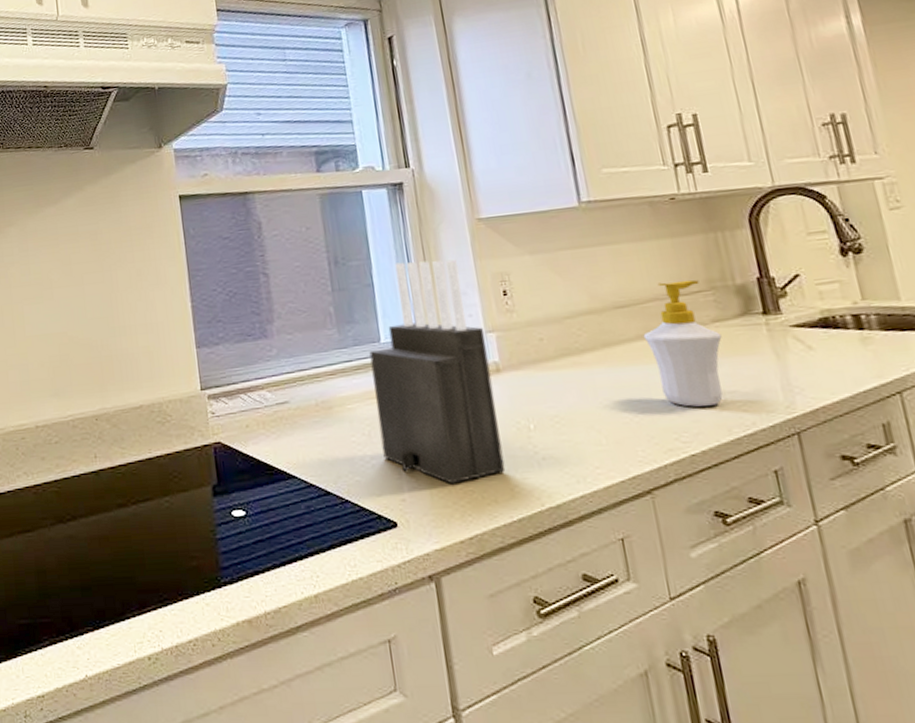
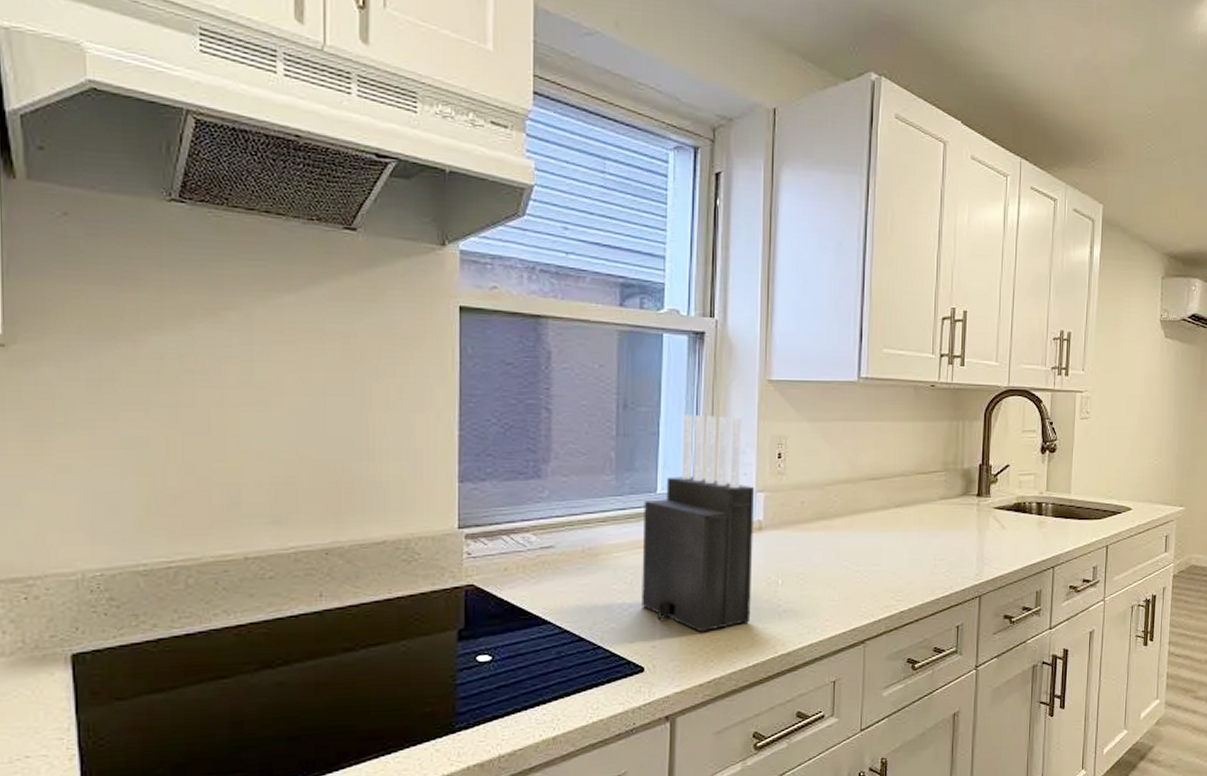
soap bottle: present [643,279,723,407] -> none [885,460,944,571]

